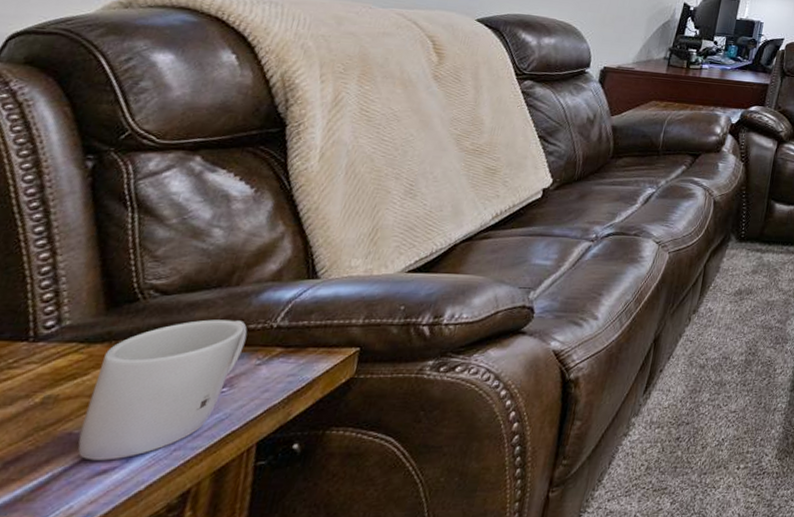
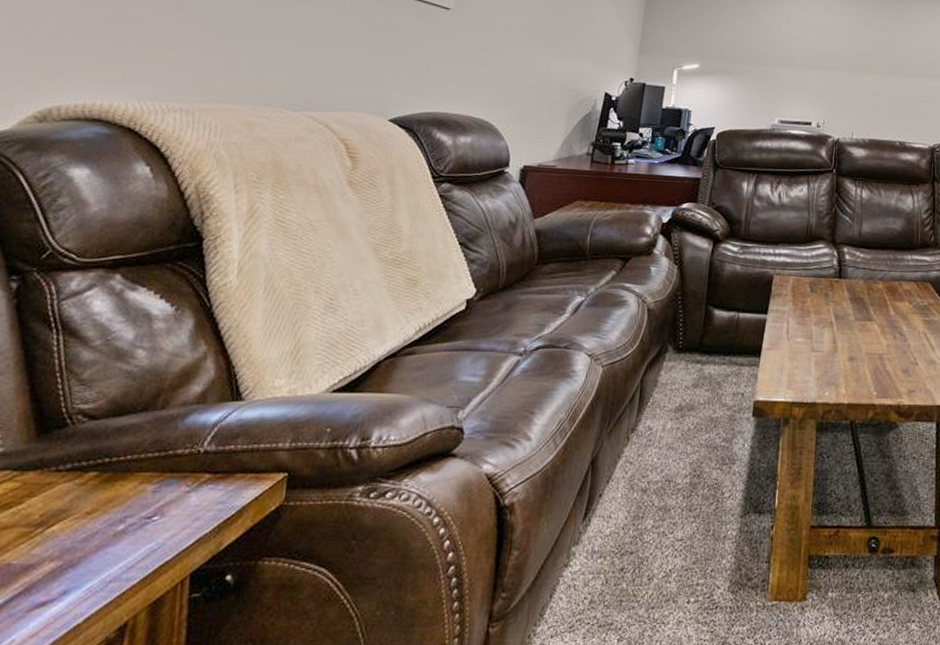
mug: present [77,319,248,461] -> none [16,445,176,592]

